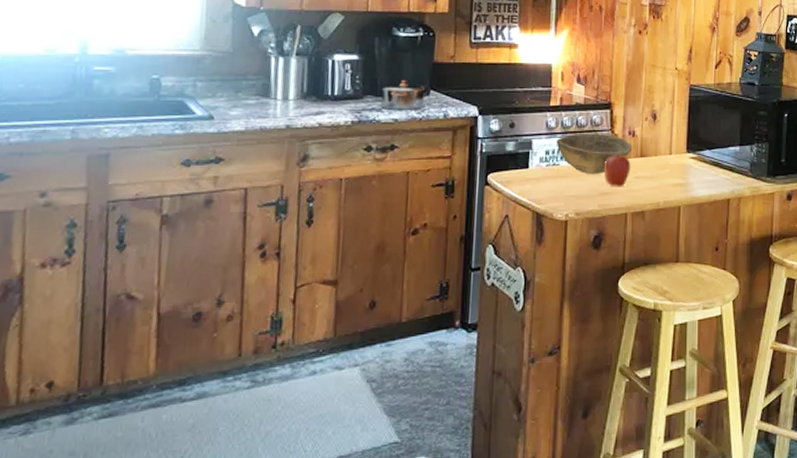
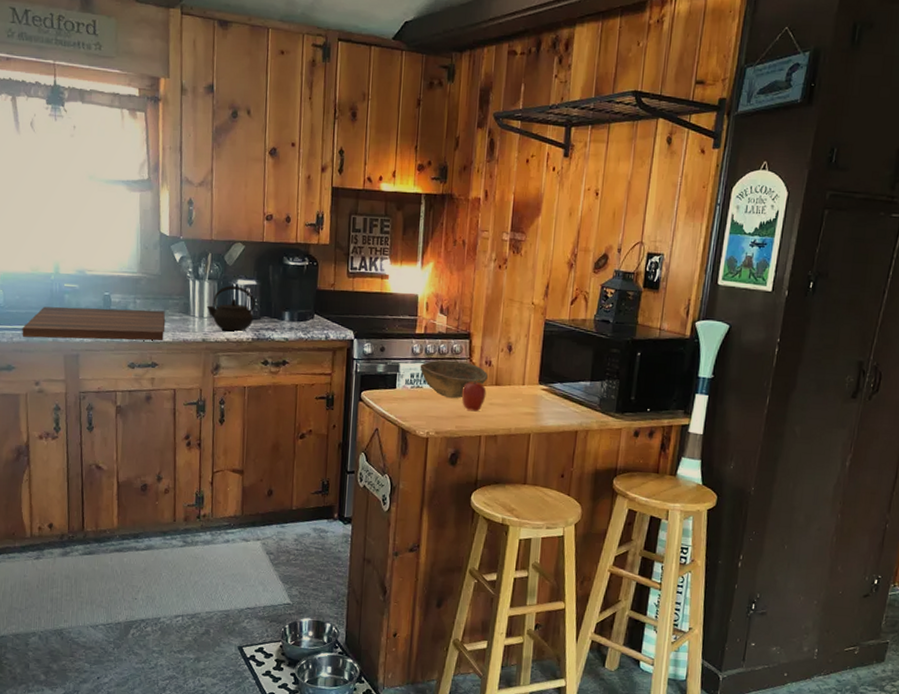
cutting board: none [24,94,237,137] -> present [22,306,165,342]
kettle: none [293,62,357,115] -> present [206,285,255,332]
cooking pot: present [381,79,426,111] -> none [274,303,311,332]

